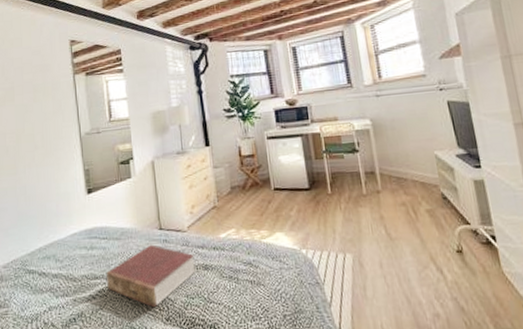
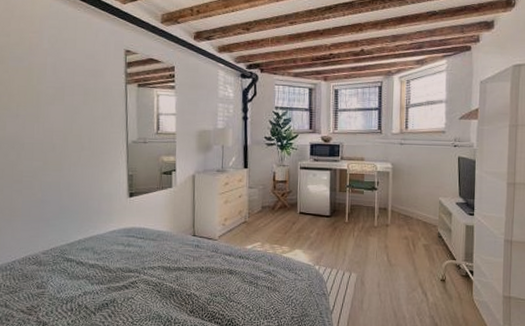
book: present [107,244,197,308] -> none [140,248,222,301]

